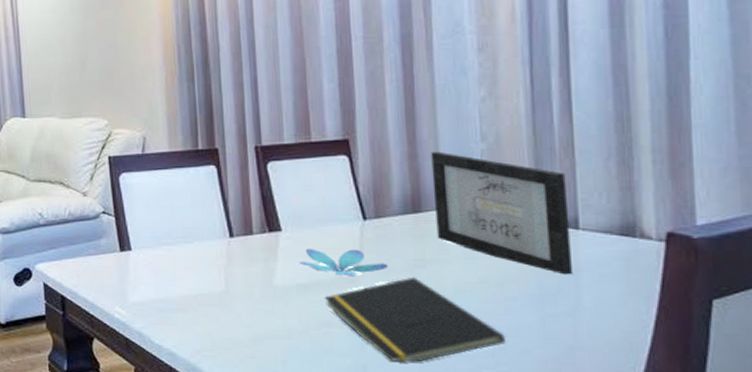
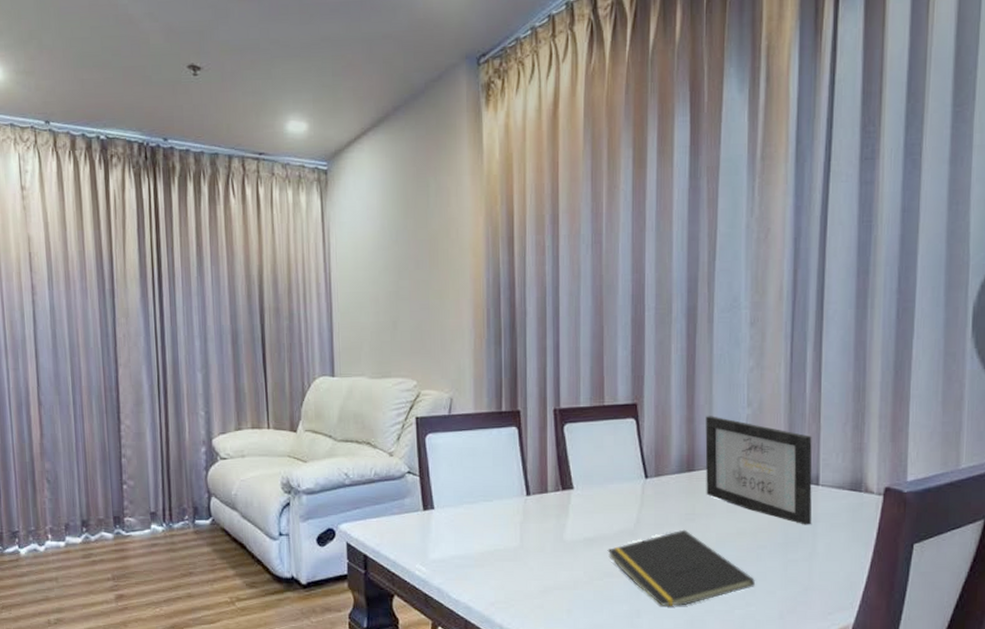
flower: present [299,249,389,276] -> none [587,505,664,529]

